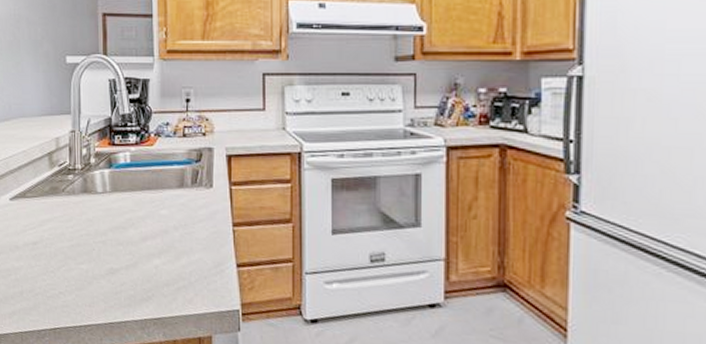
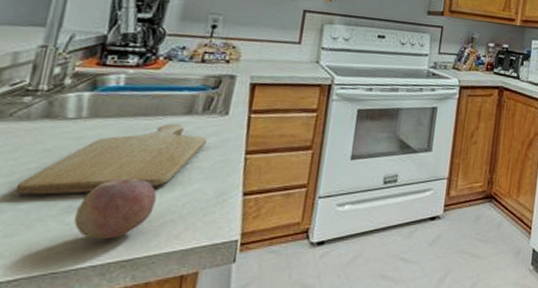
chopping board: none [76,196,199,258] -> present [15,123,207,195]
fruit: none [117,246,169,299] -> present [74,178,157,240]

